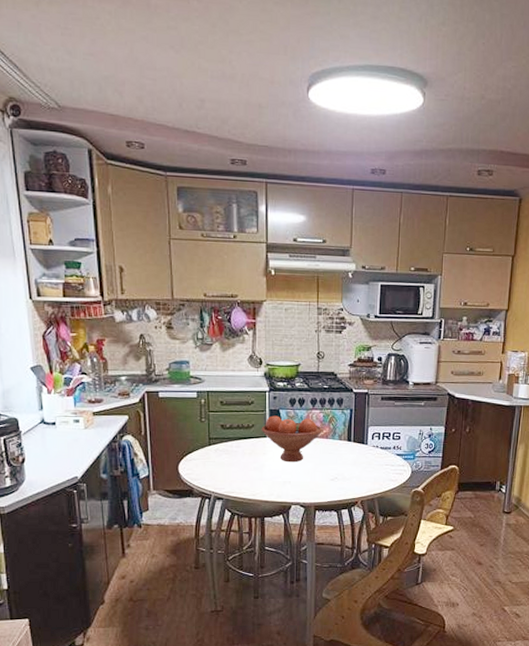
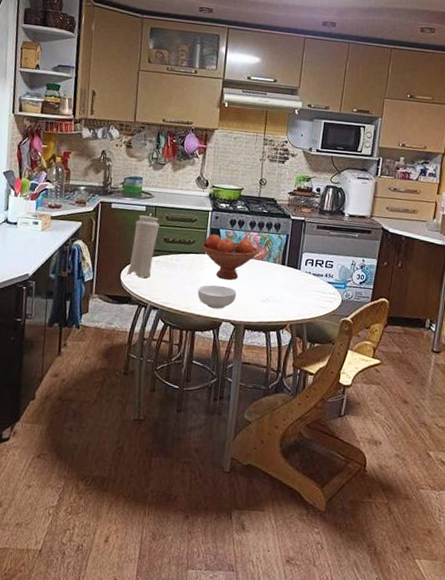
vase: none [185,402,214,468] -> present [127,215,160,278]
cereal bowl: none [263,468,304,493] -> present [197,284,237,309]

